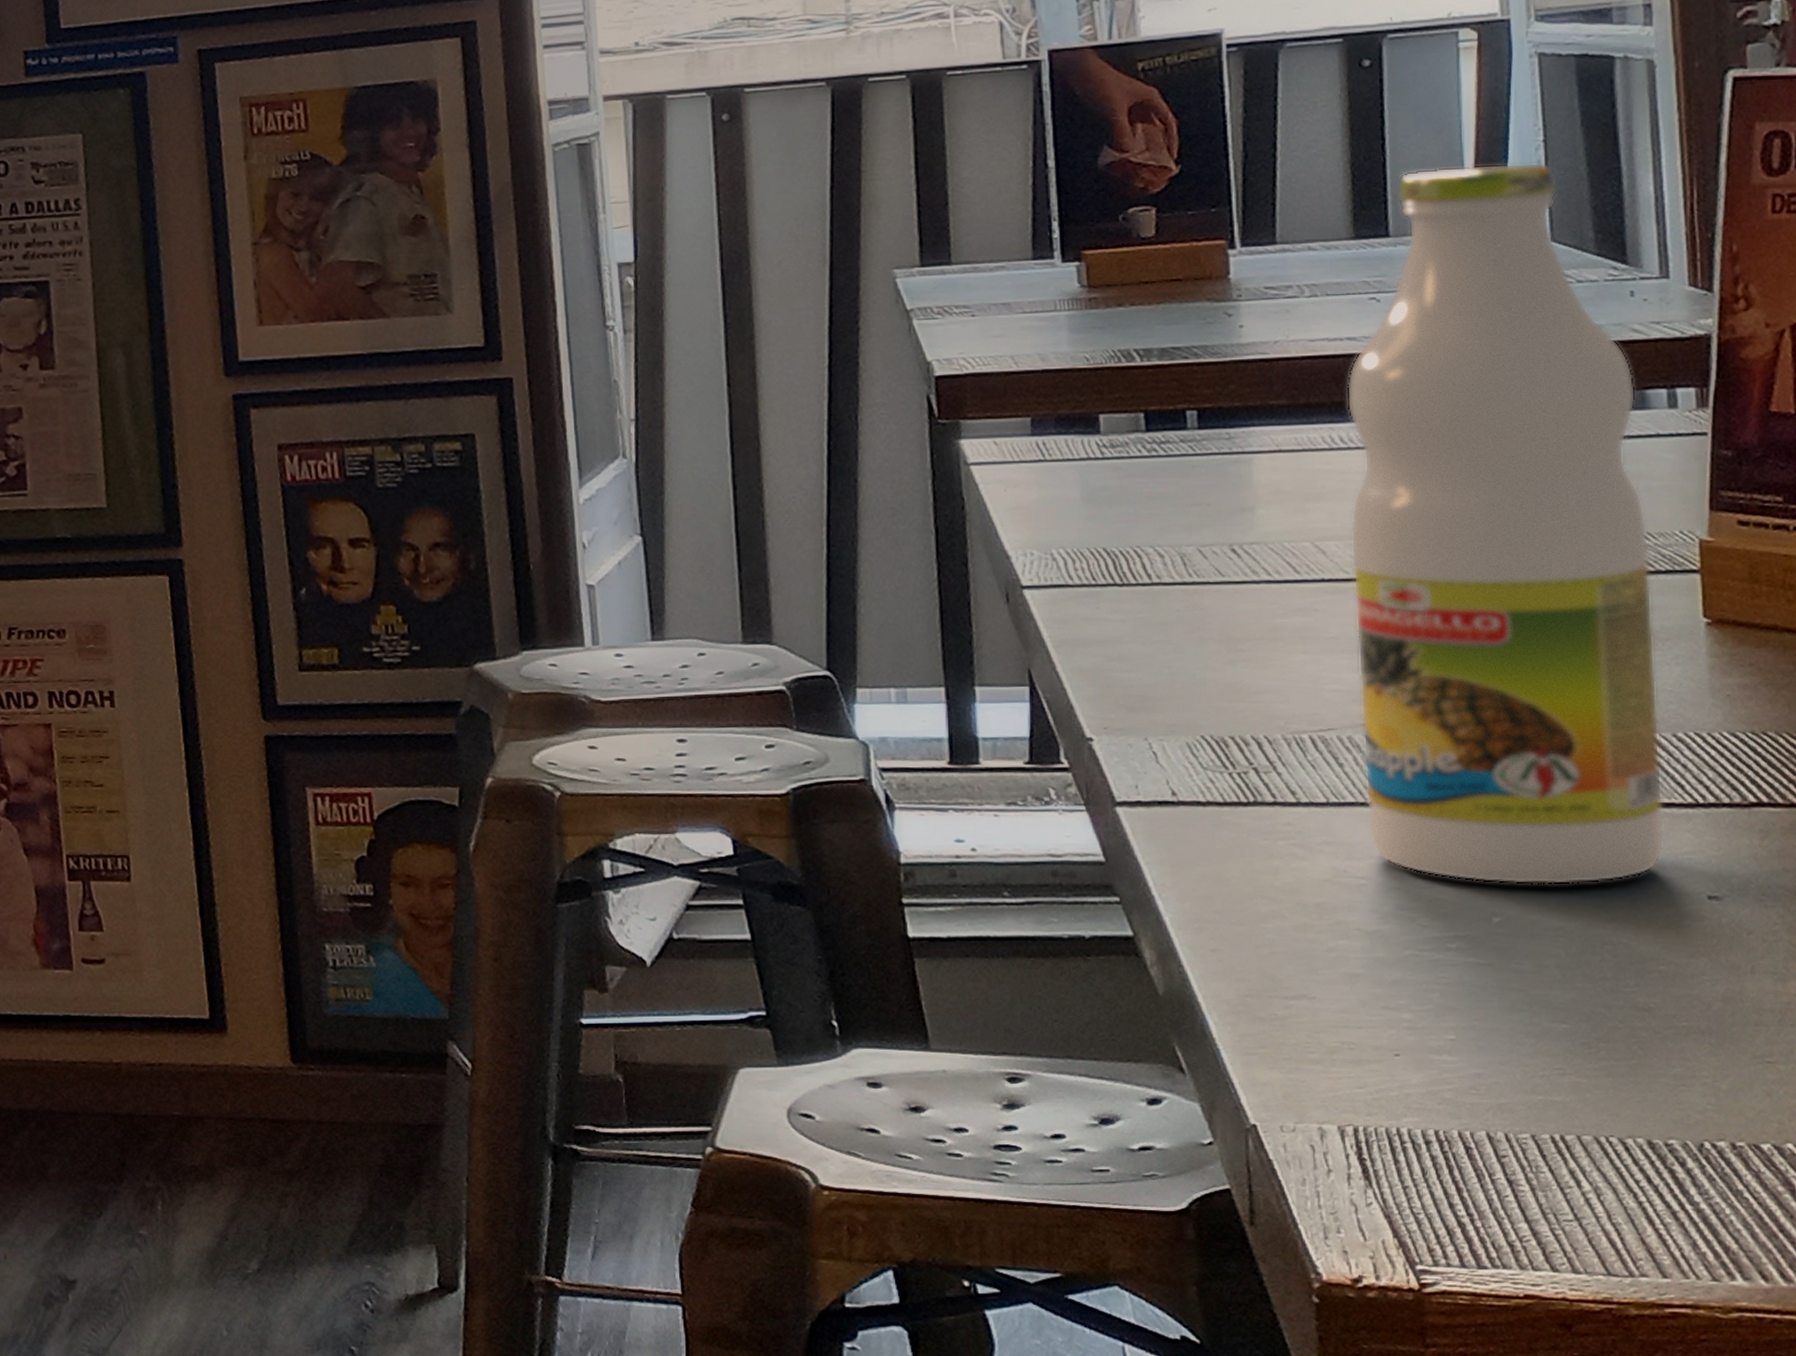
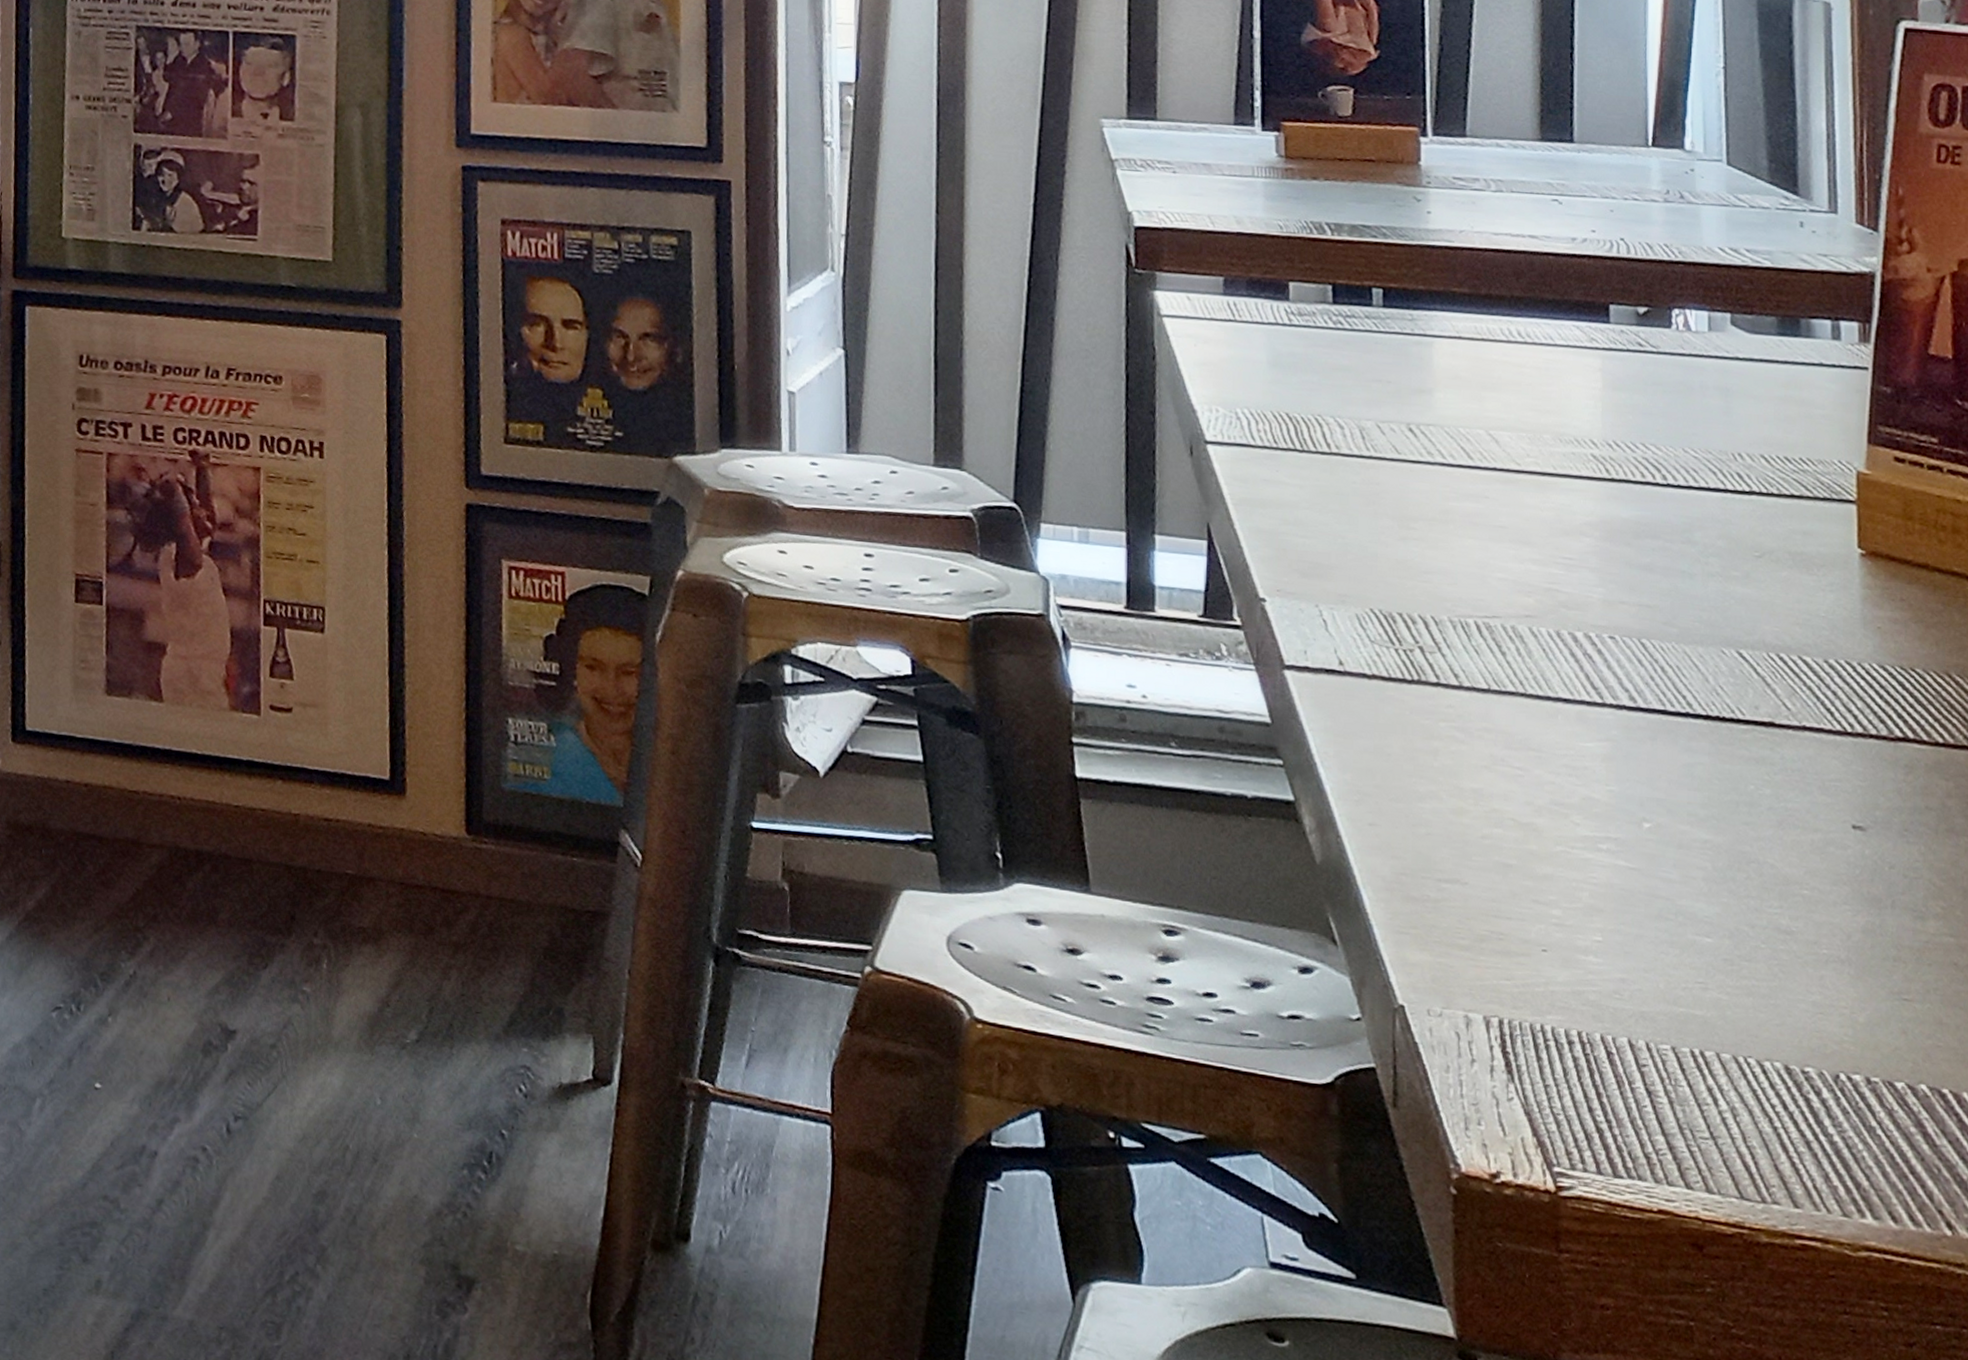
bottle: present [1346,162,1665,885] -> none [1523,81,1813,800]

